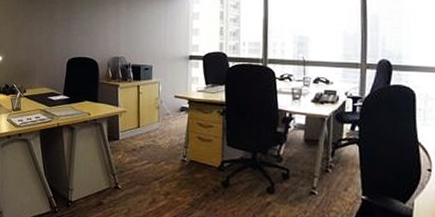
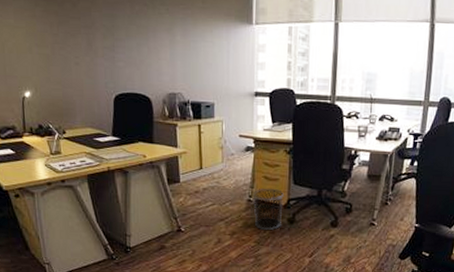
waste bin: none [186,148,219,193] -> present [252,188,285,231]

